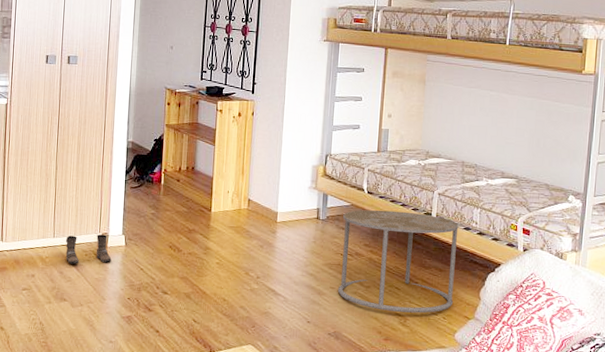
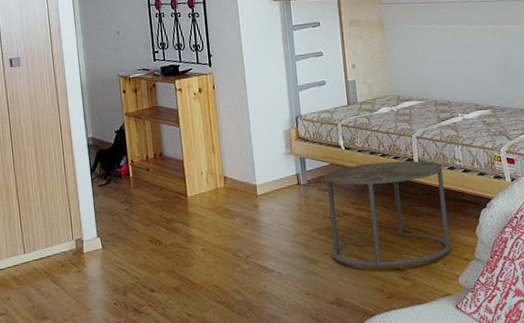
boots: present [65,234,112,264] -> none [37,240,90,279]

